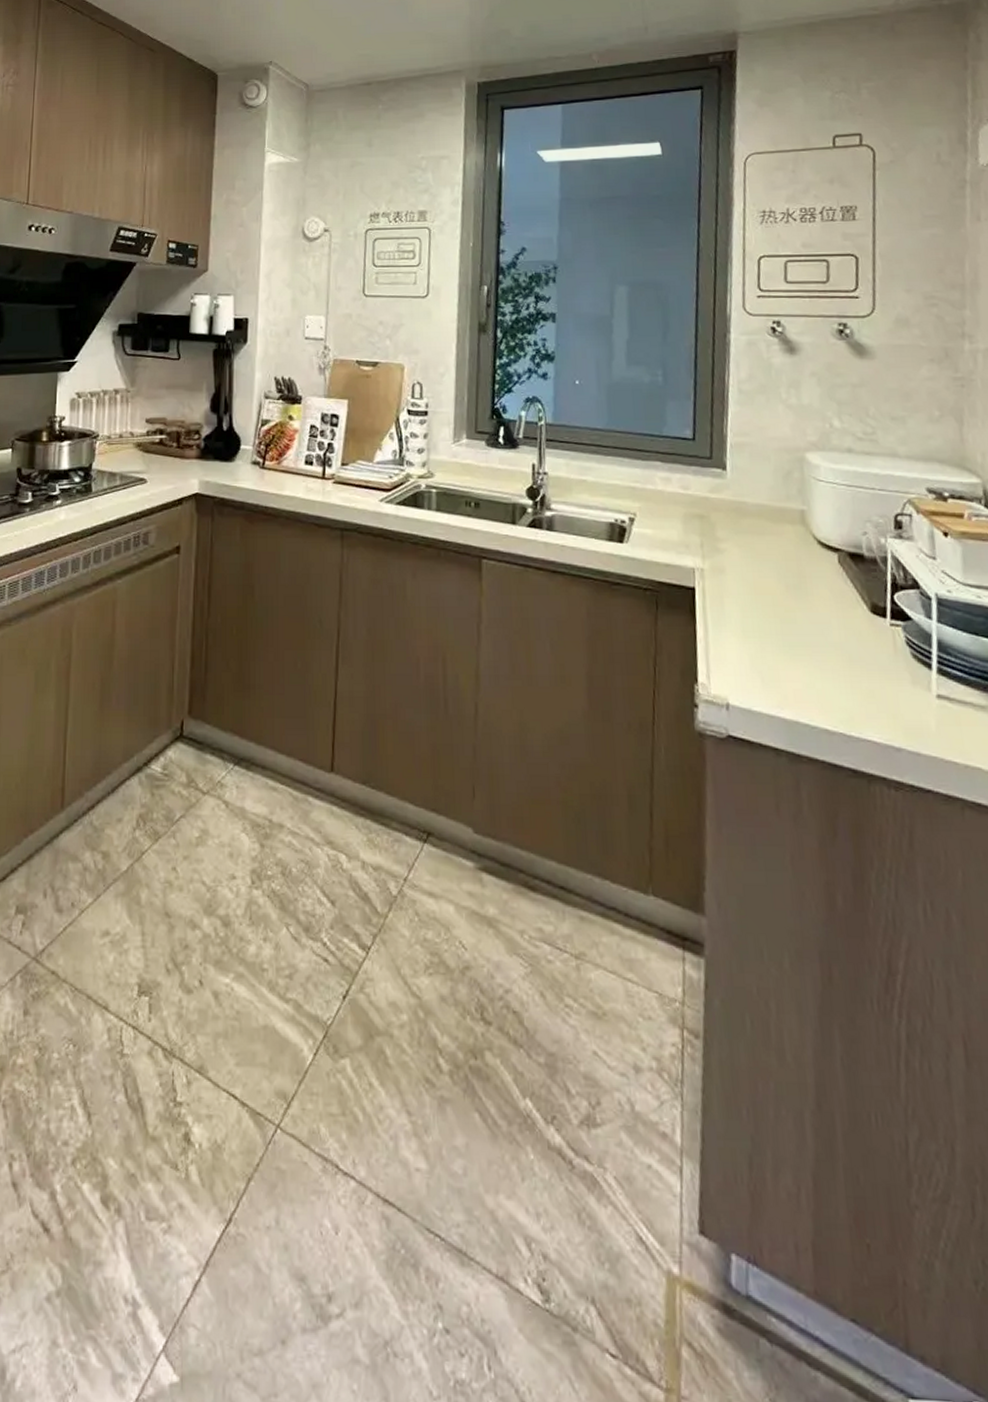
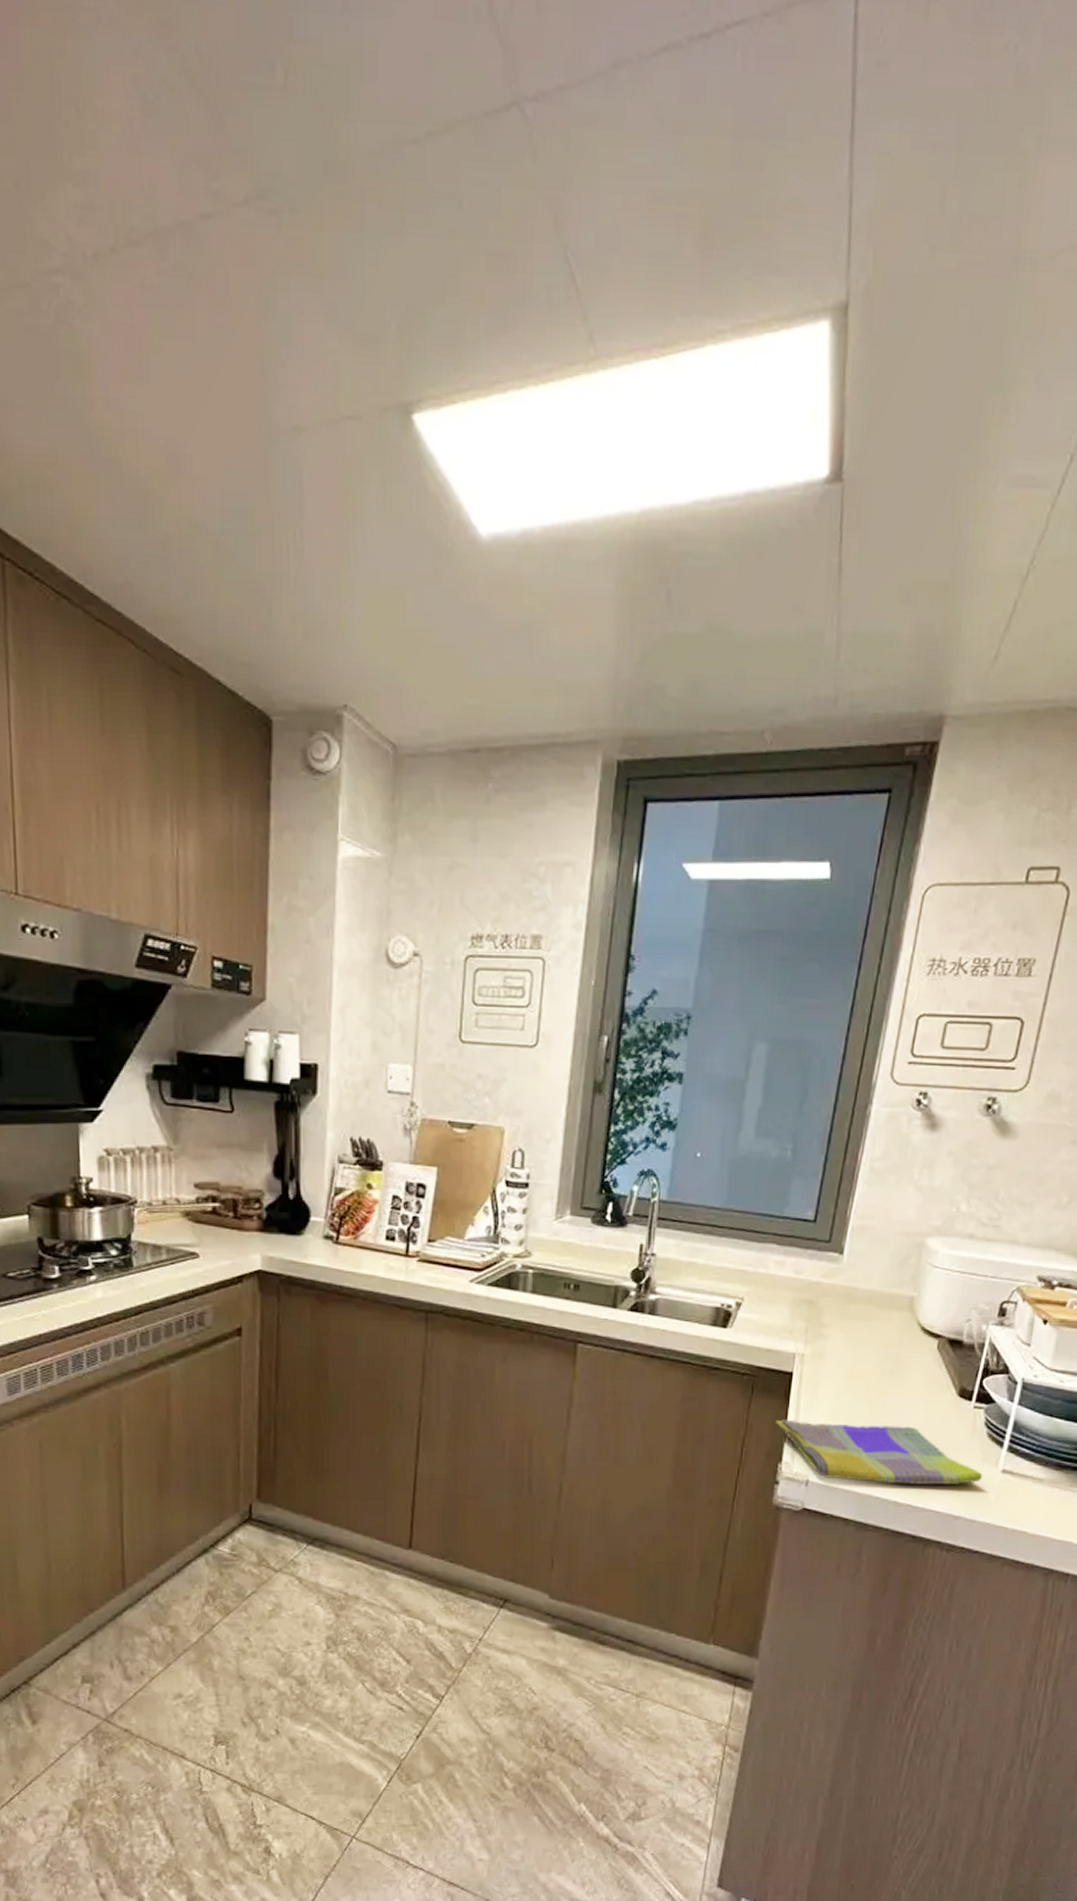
dish towel: none [685,637,917,711] -> present [776,1419,983,1486]

